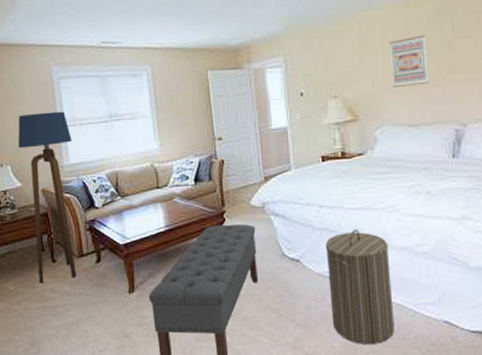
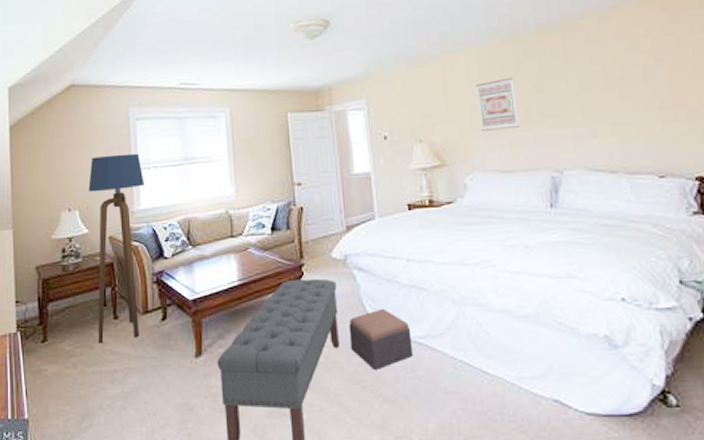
footstool: none [266,248,324,301] -> present [348,308,413,371]
laundry hamper: present [325,229,395,345] -> none [414,287,497,428]

